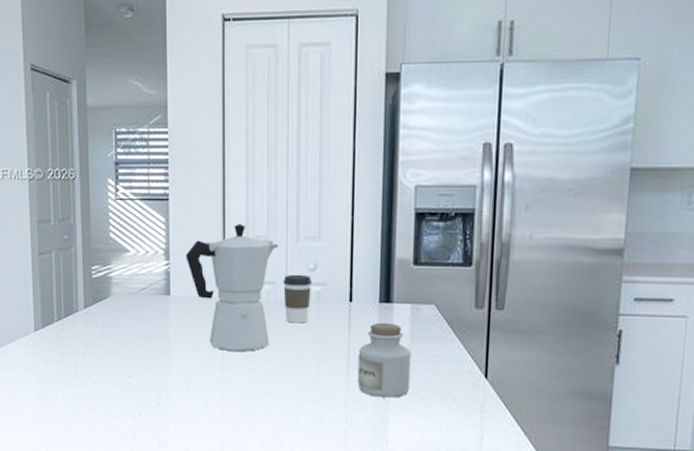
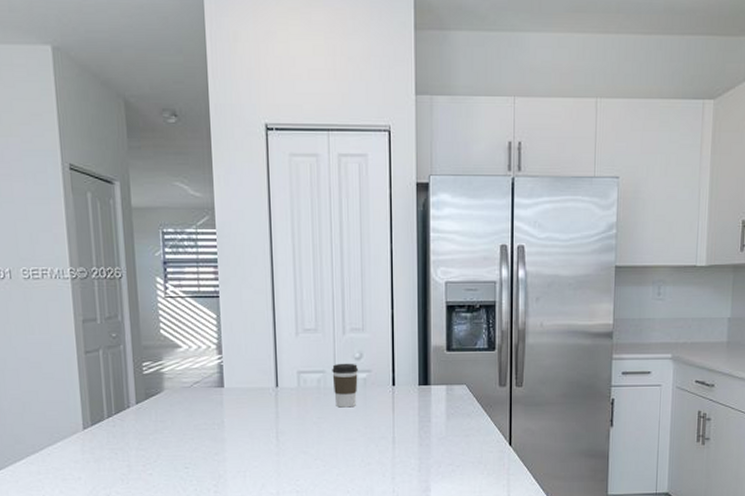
moka pot: present [185,223,279,351] -> none [238,317,327,436]
jar: present [357,322,411,398] -> none [402,402,448,469]

